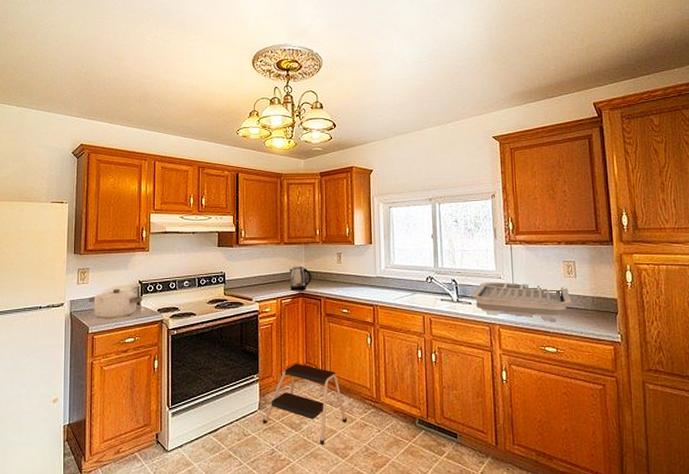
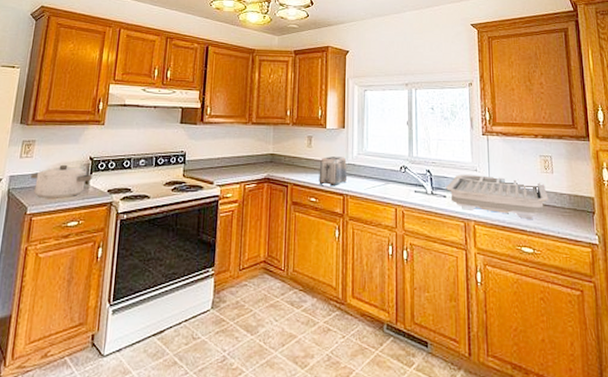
step stool: present [262,363,346,444] -> none [215,256,308,352]
kettle: present [289,266,311,292] -> none [255,148,279,177]
toaster: none [349,271,377,298] -> present [319,156,348,187]

